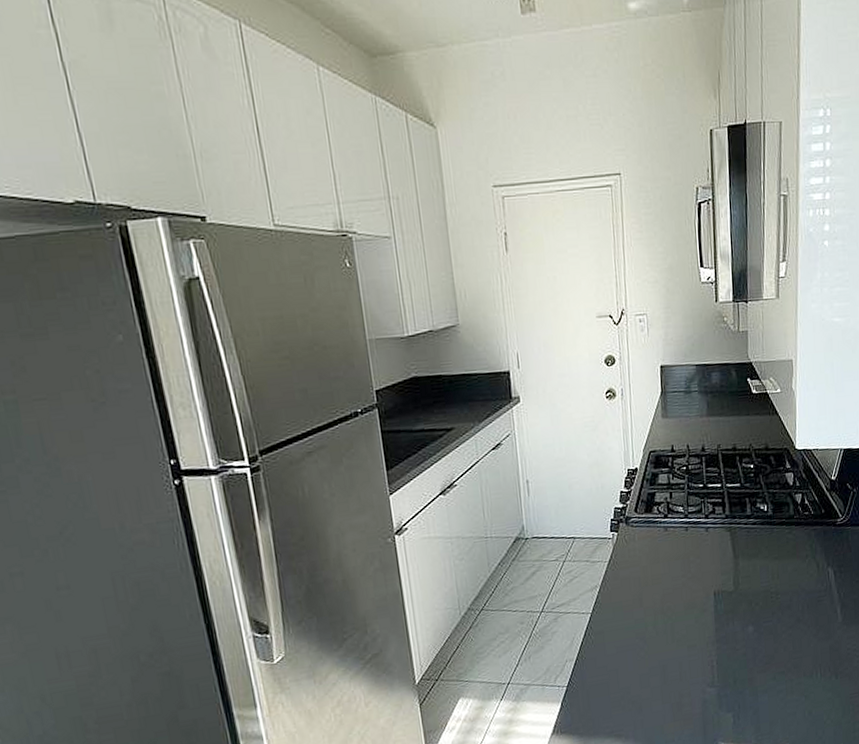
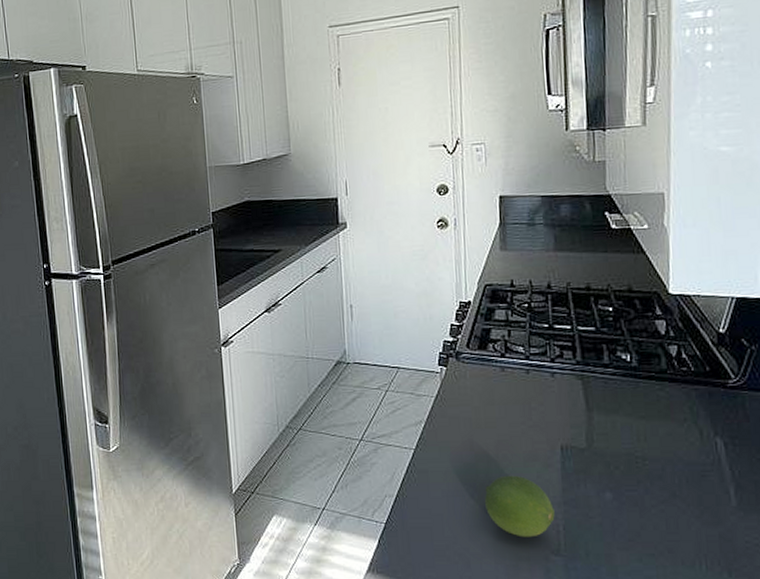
fruit: none [652,623,710,677] -> present [484,475,555,538]

